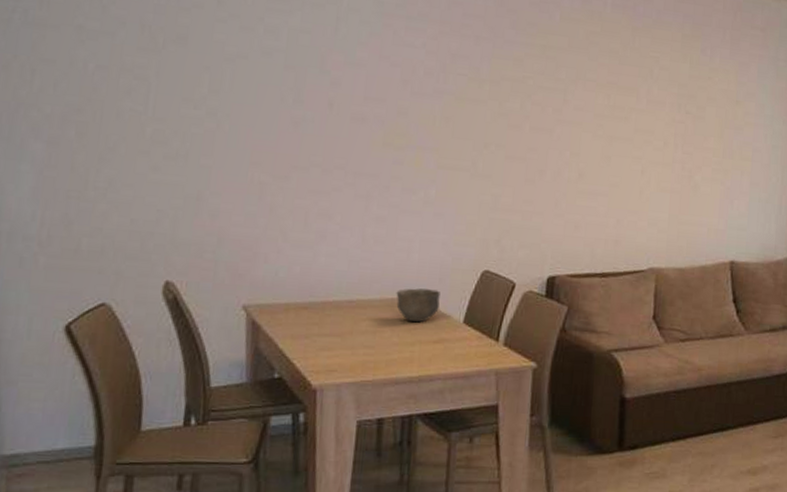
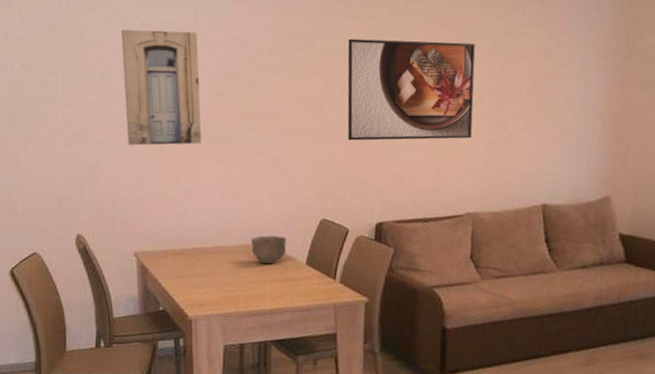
wall art: none [239,34,339,177] -> present [121,30,202,146]
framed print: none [516,68,661,187] -> present [347,38,476,141]

